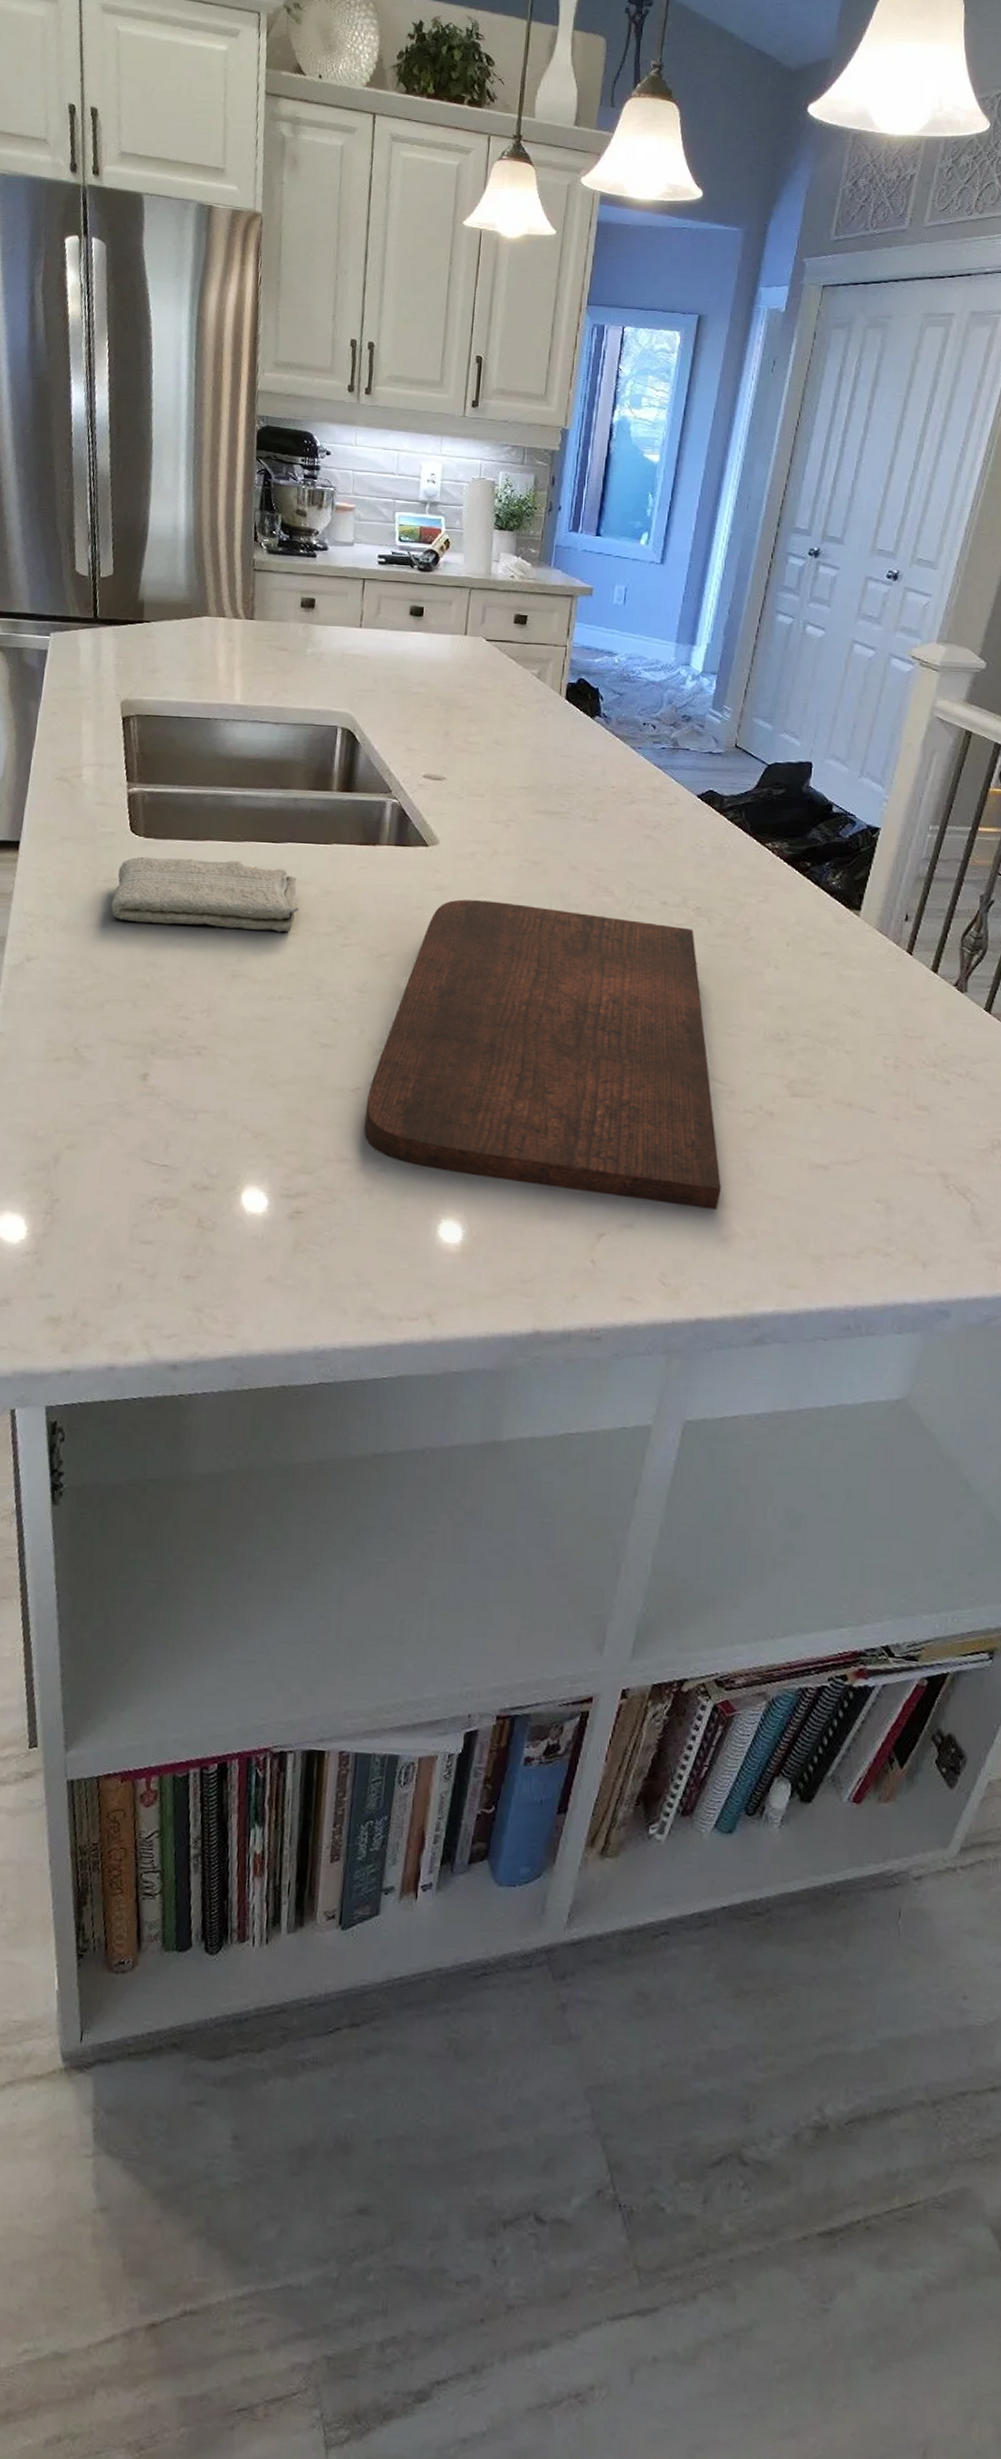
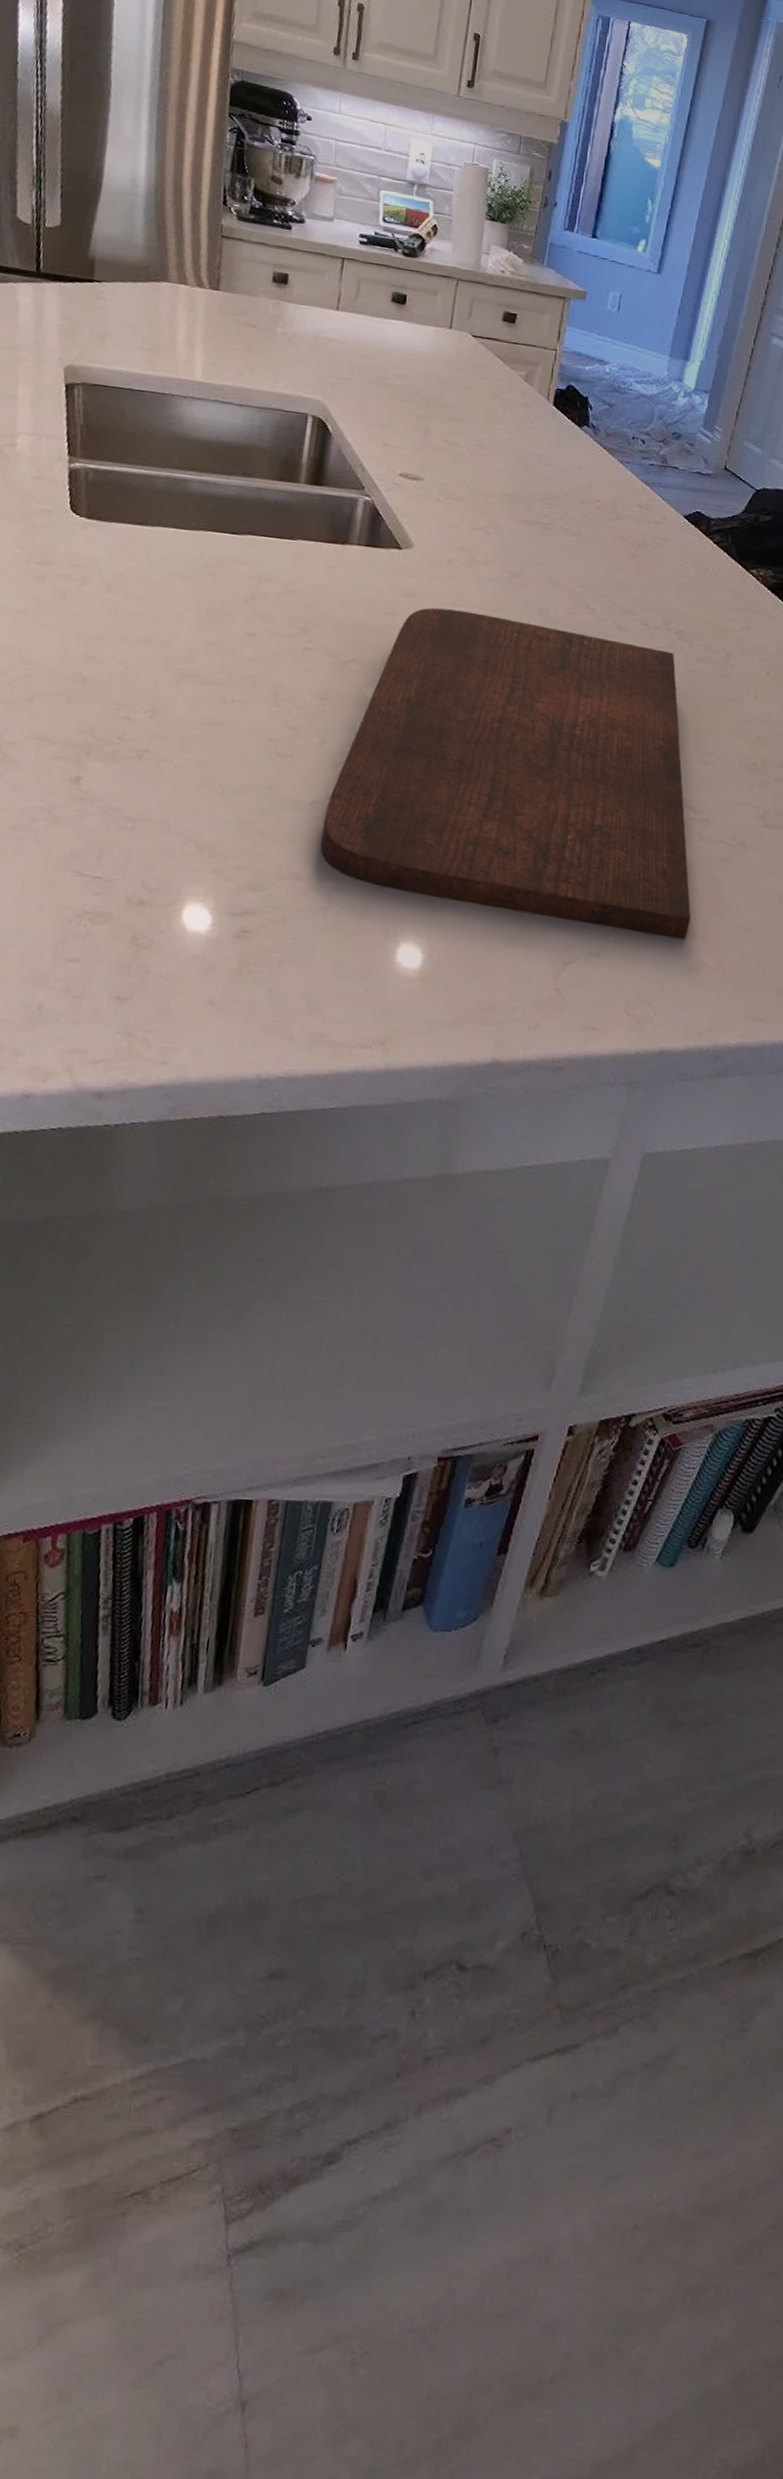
washcloth: present [111,856,299,932] -> none [45,538,258,631]

